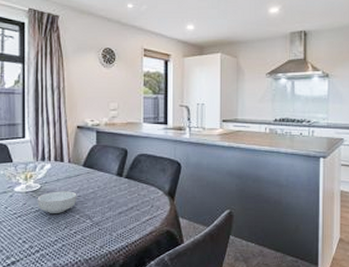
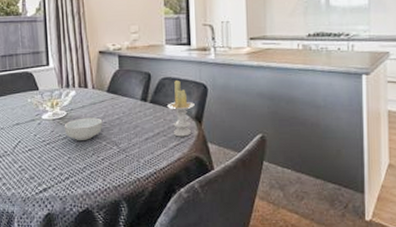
candle: none [142,156,168,211] -> present [168,79,195,137]

